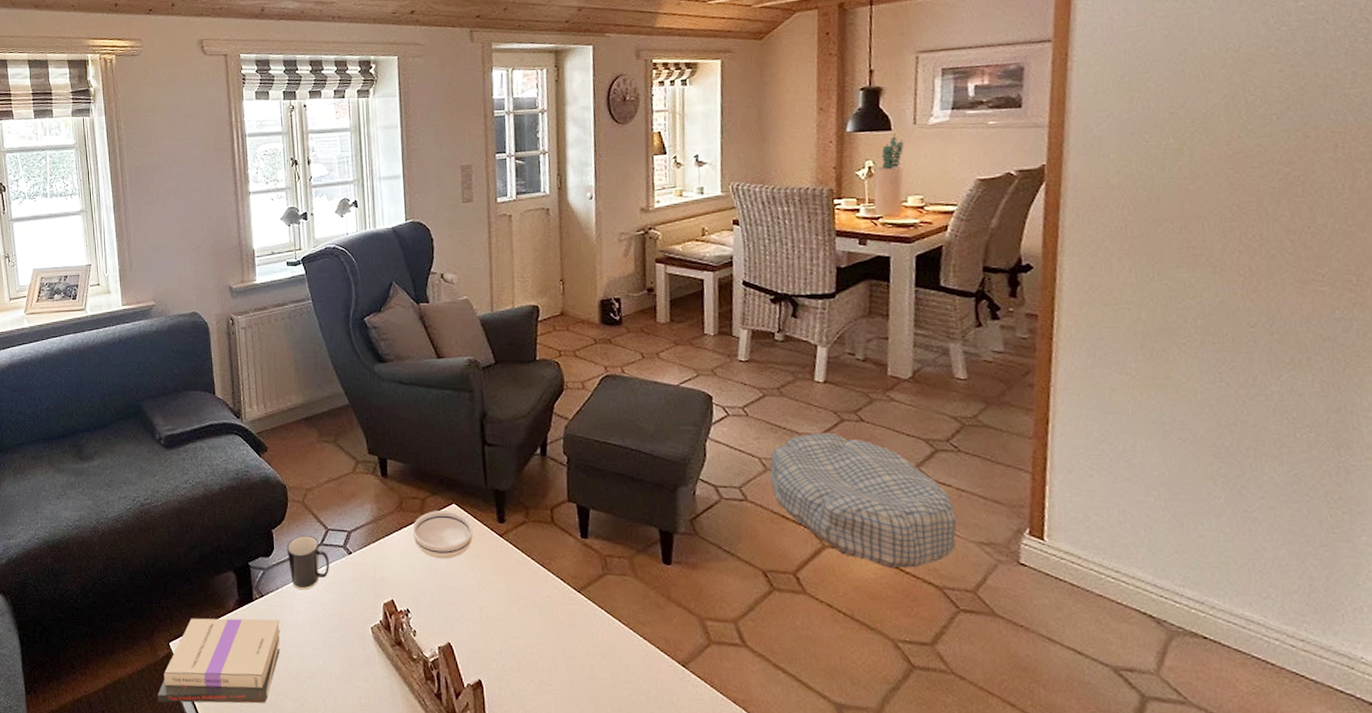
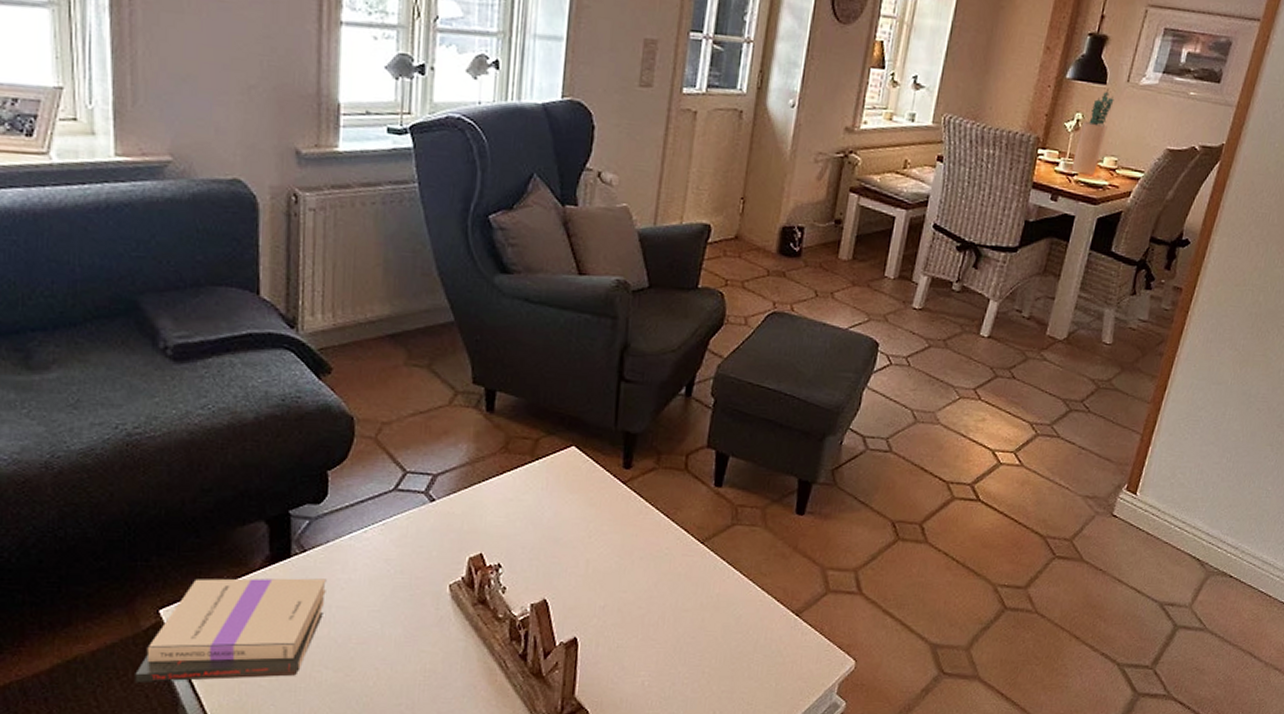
mug: present [286,535,330,590] -> none [345,478,405,544]
bowl: present [412,511,473,559] -> none [517,453,593,508]
dog bed: present [769,432,958,569] -> none [917,387,1074,520]

